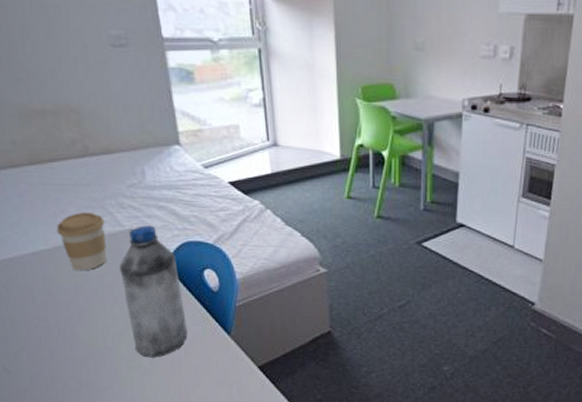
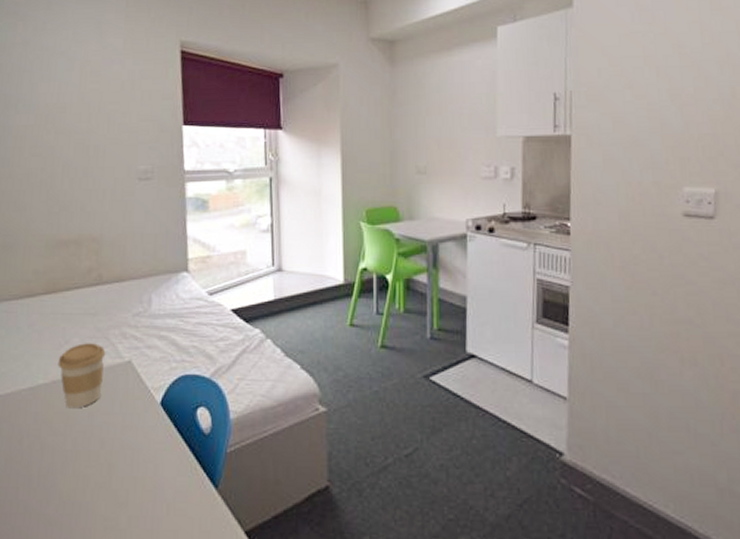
water bottle: present [119,225,188,358] -> none [112,357,173,517]

